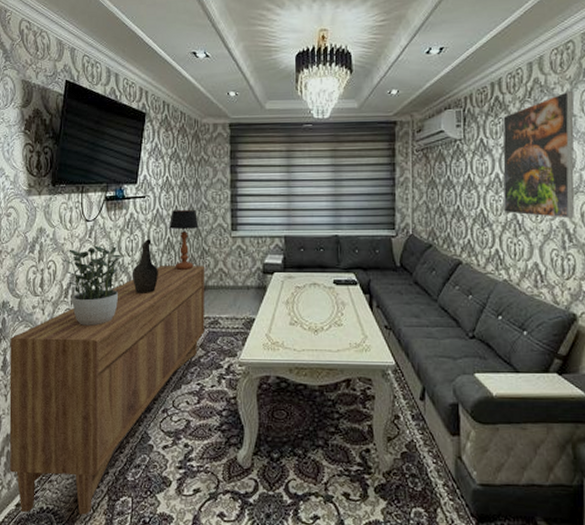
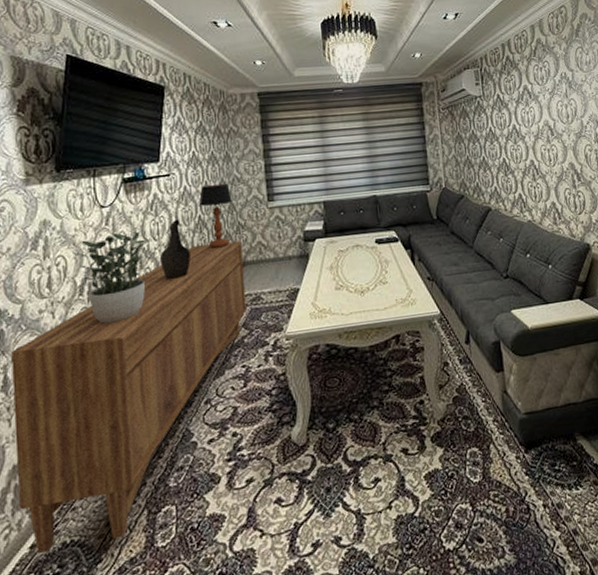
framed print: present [503,91,575,219] -> none [514,50,580,161]

